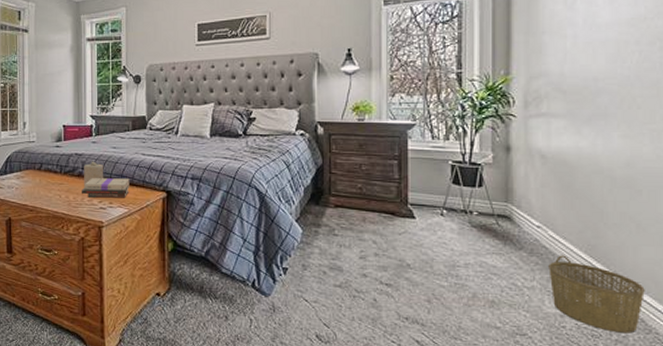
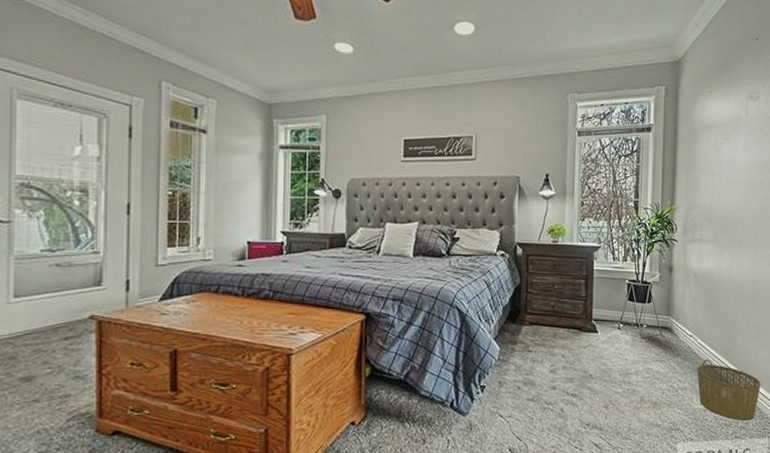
books: present [82,178,130,199] -> none [268,301,325,324]
candle: present [84,161,104,185] -> none [271,282,296,309]

